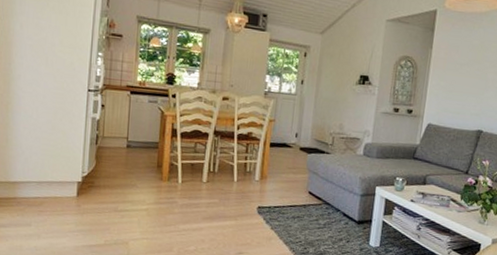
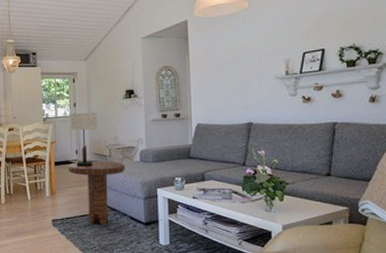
side table: none [284,146,346,219] -> present [68,160,125,225]
table lamp: none [293,91,325,153] -> present [70,112,97,167]

